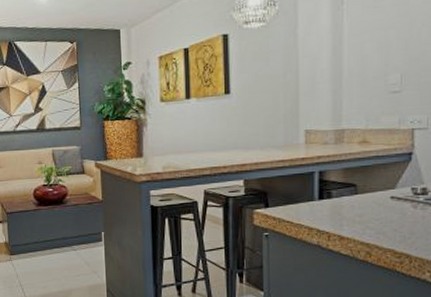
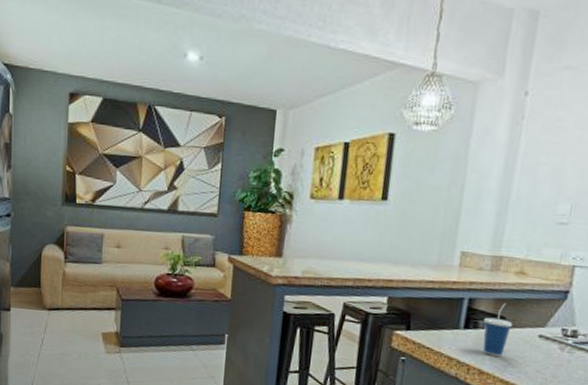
cup: none [336,171,365,221] -> present [483,303,513,356]

